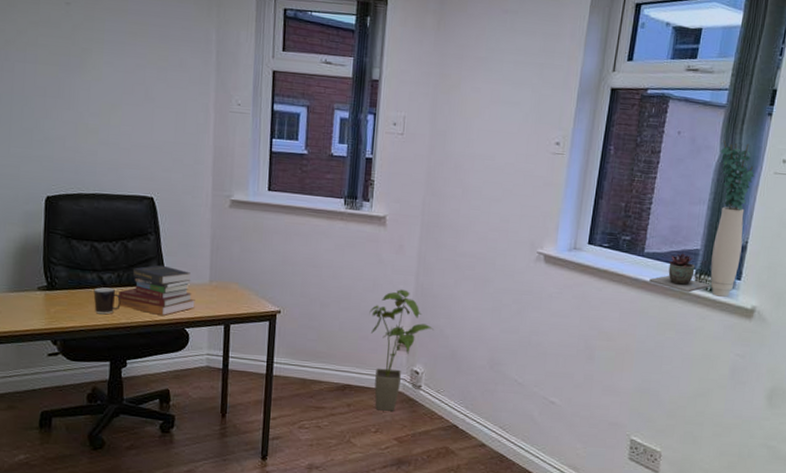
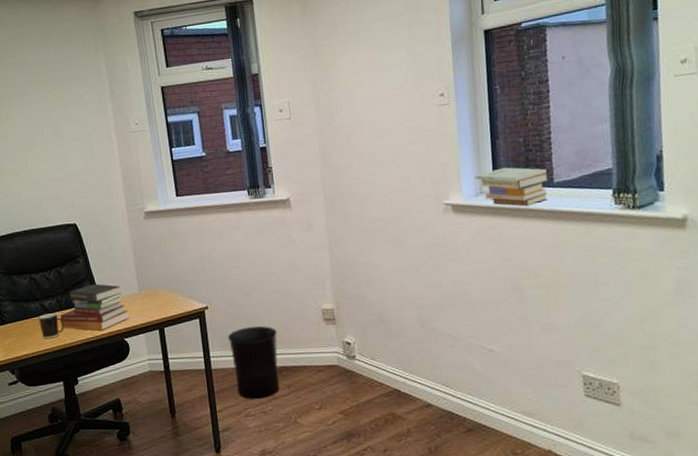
waste bin: none [295,338,347,413] -> present [227,325,279,399]
house plant: present [369,289,434,411] -> none [291,265,357,387]
books: none [572,228,641,271] -> present [475,167,549,207]
succulent plant: present [649,253,710,293] -> none [565,176,632,215]
vase: present [710,140,754,298] -> none [611,52,659,213]

